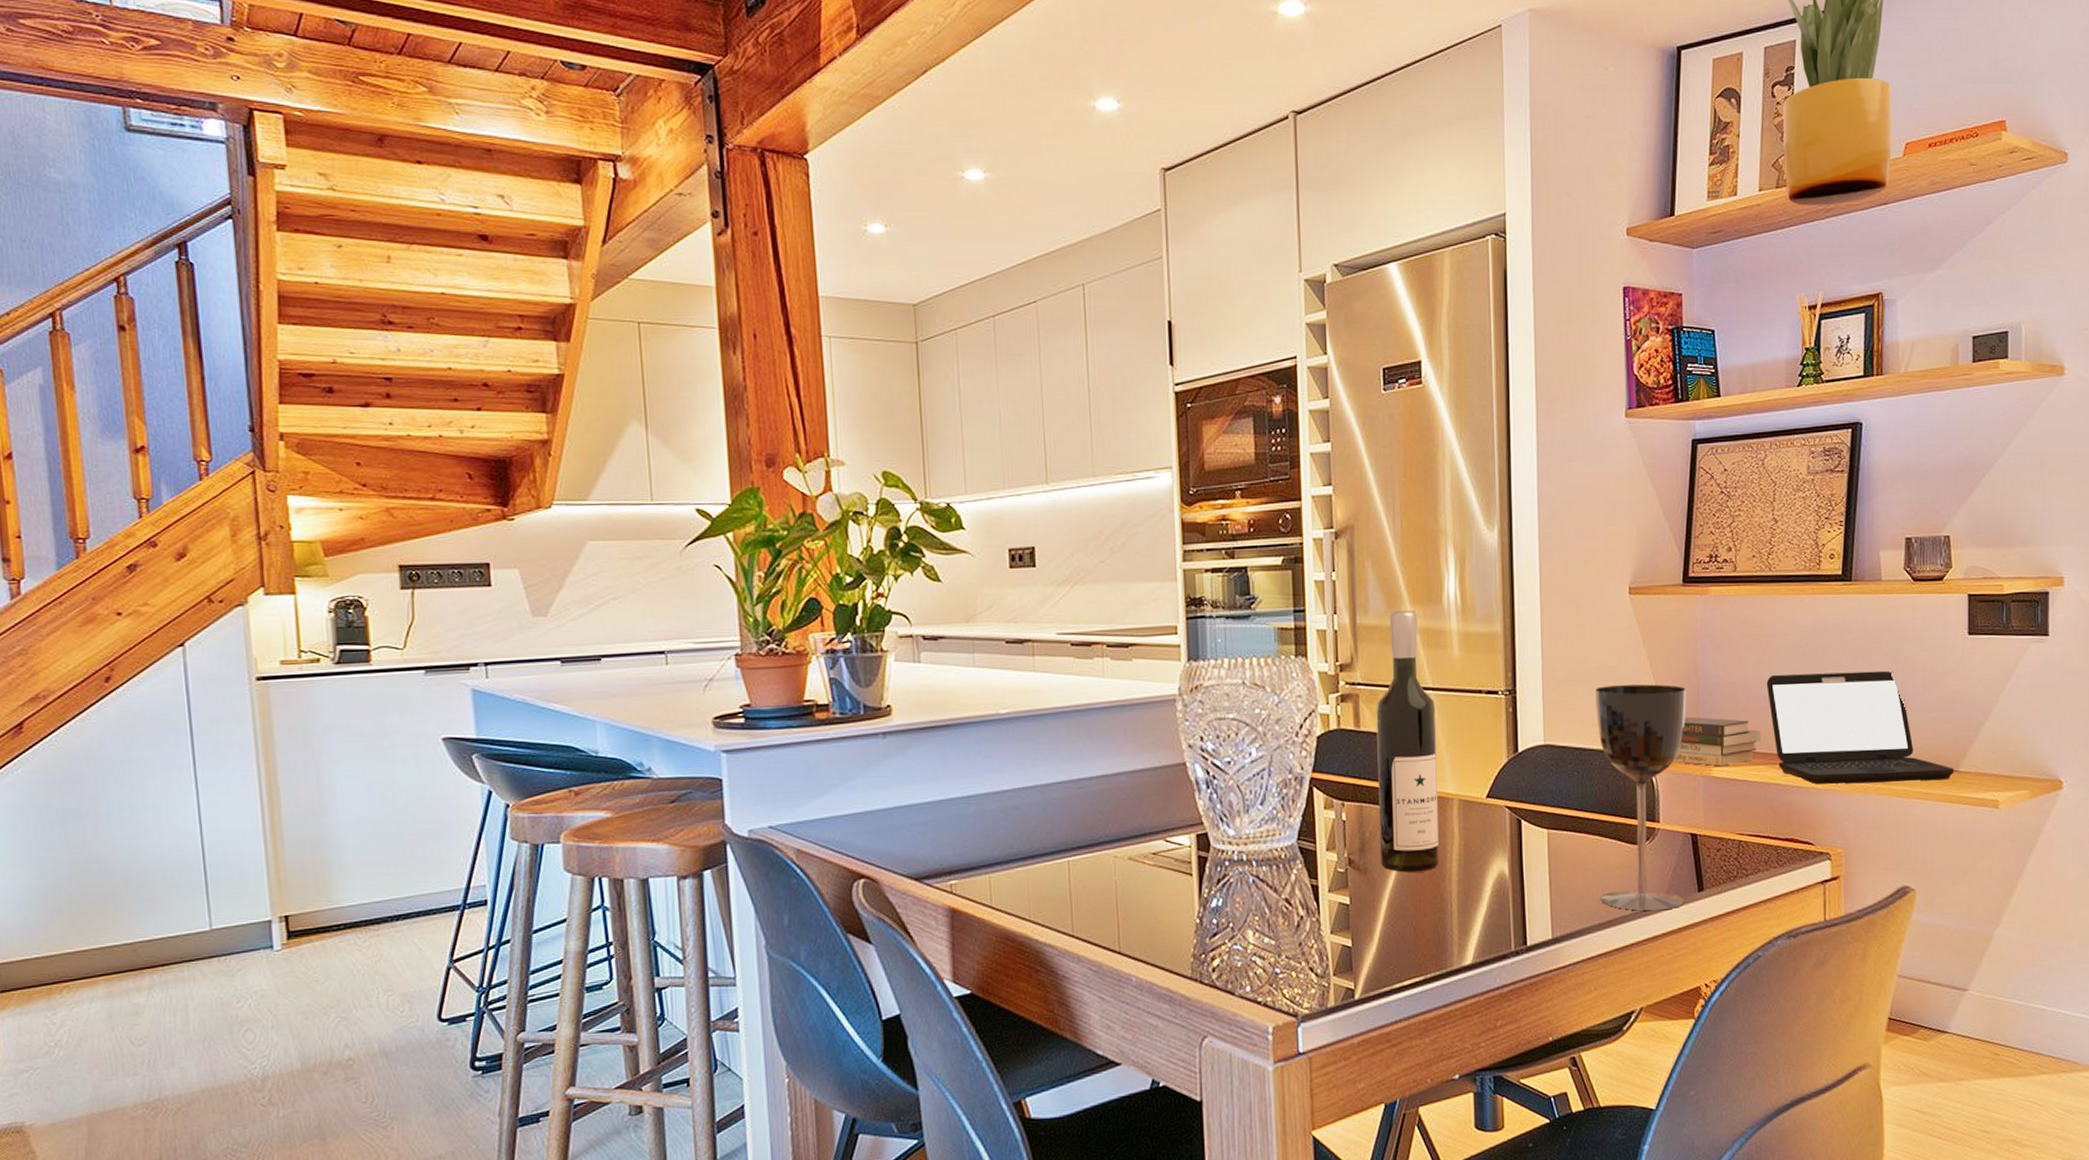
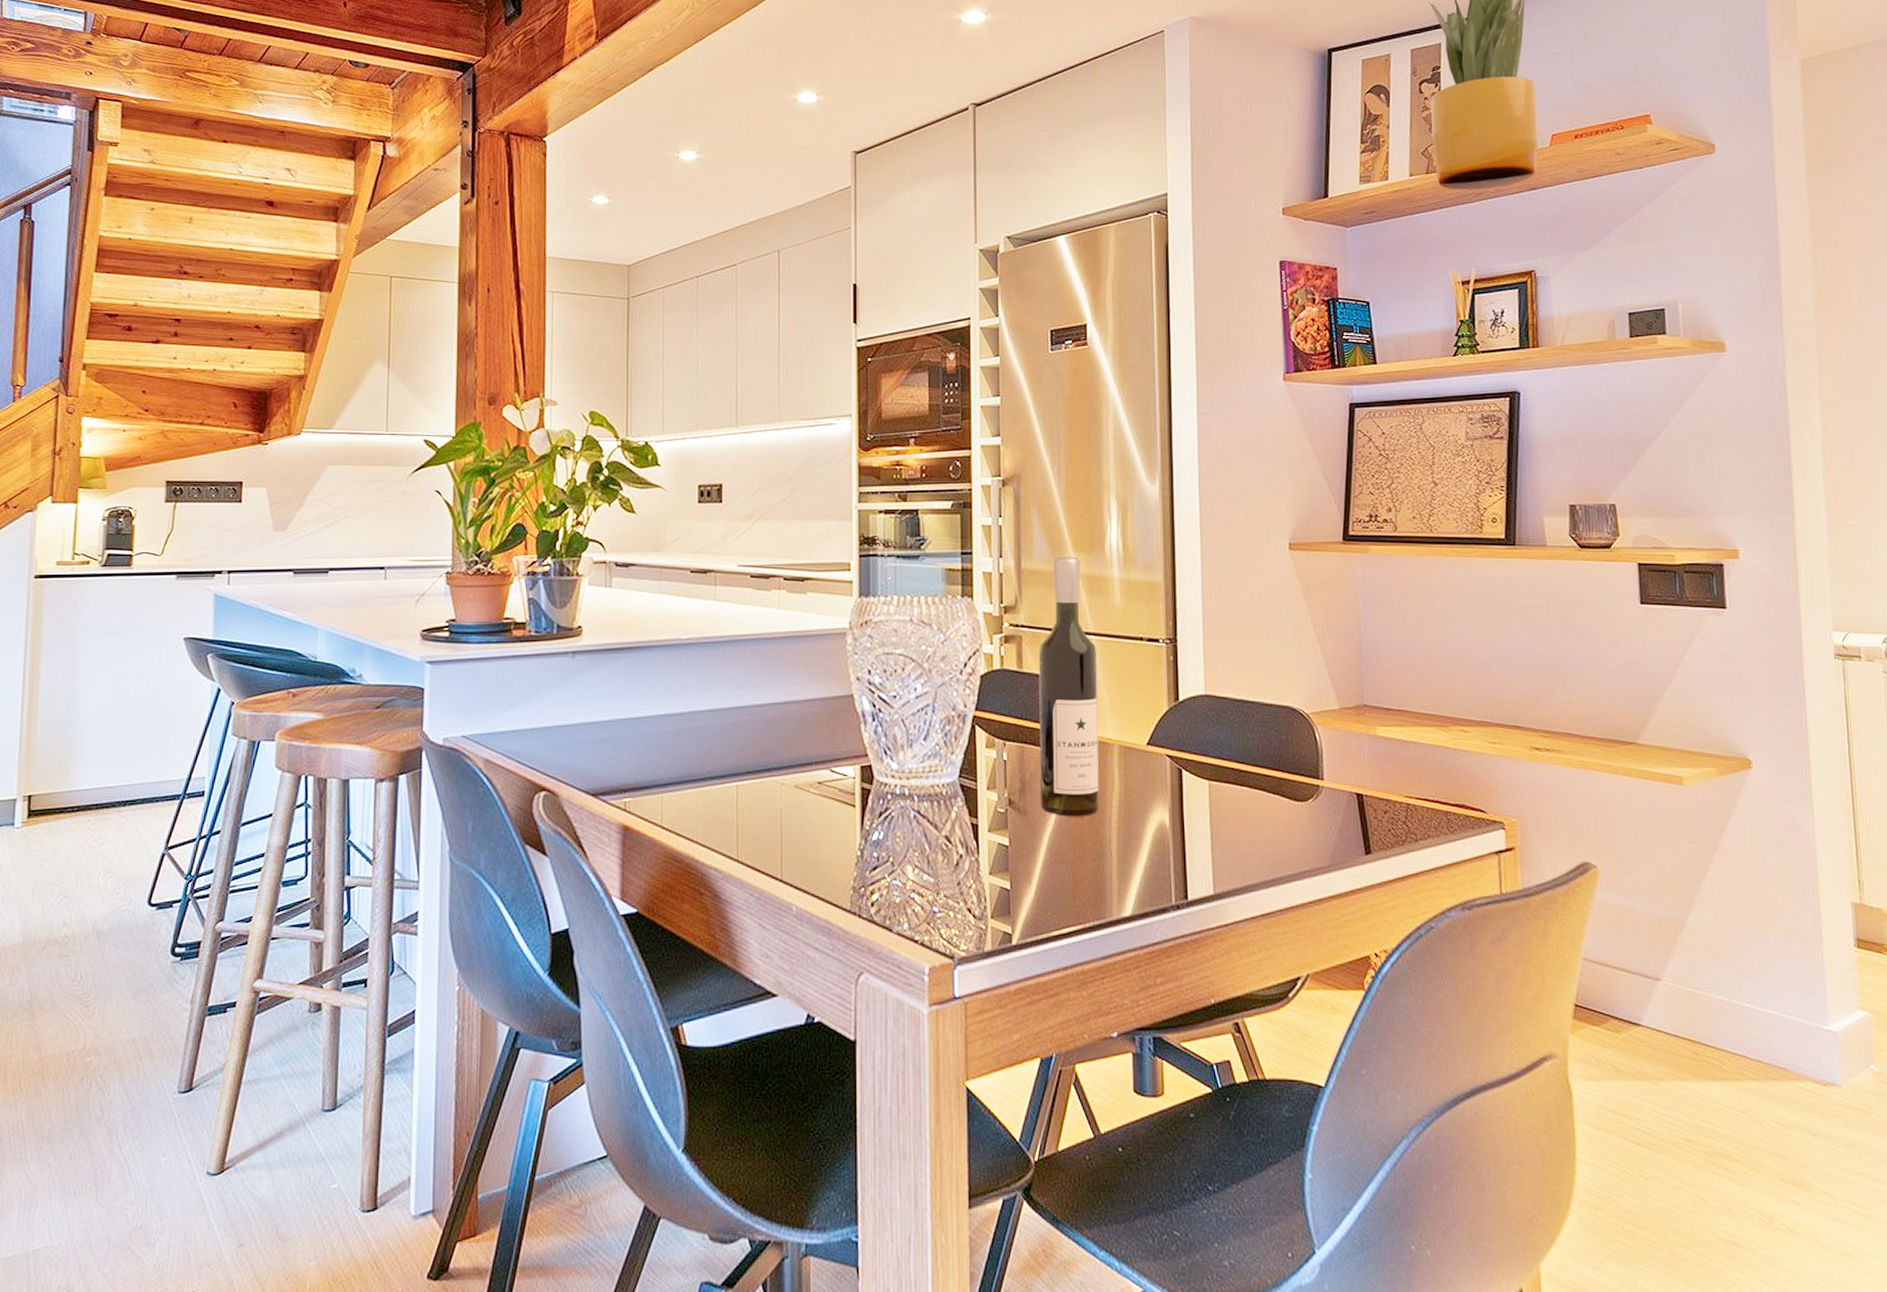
wine glass: present [1596,684,1686,911] -> none [1257,639,1352,872]
books: present [1673,716,1761,766] -> none [1337,674,1427,726]
laptop: present [1766,670,1955,785] -> none [1430,635,1634,751]

